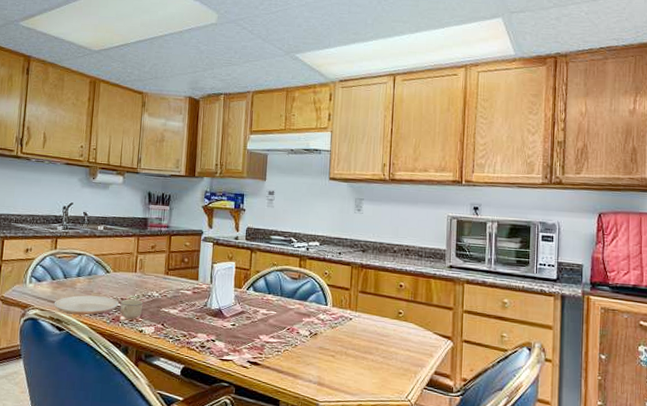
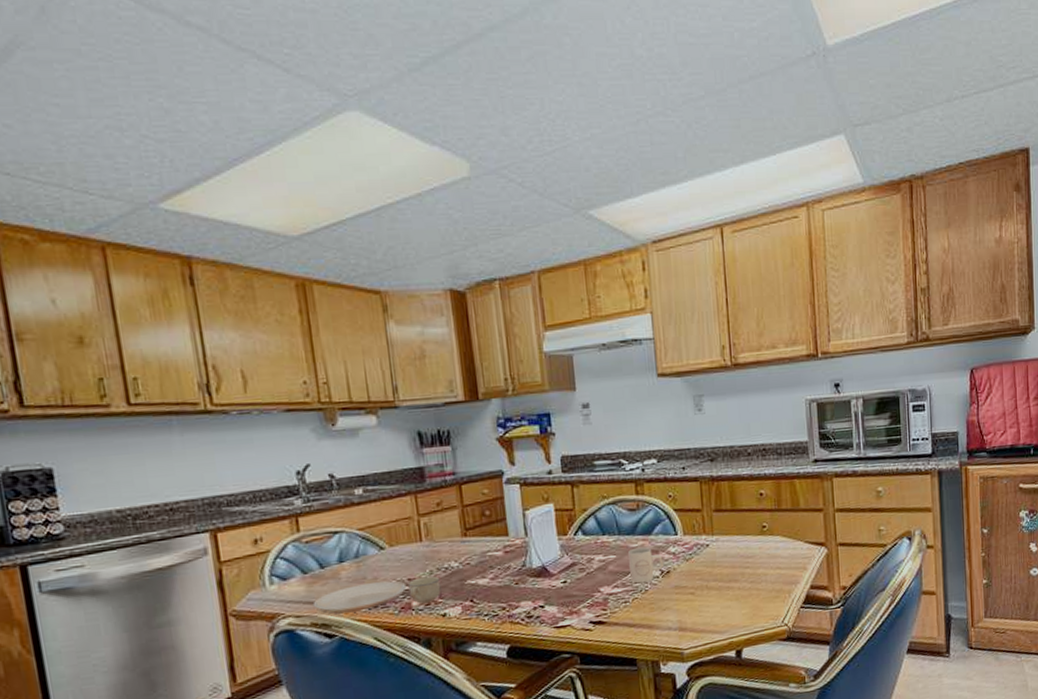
mug: none [284,309,313,339] -> present [627,547,663,584]

